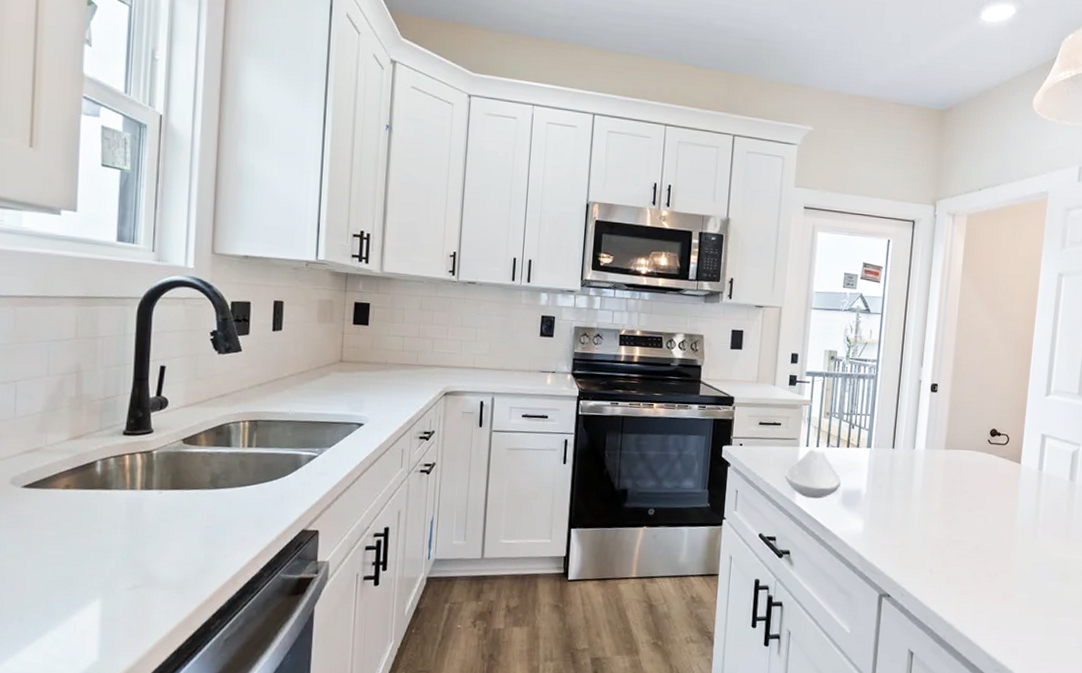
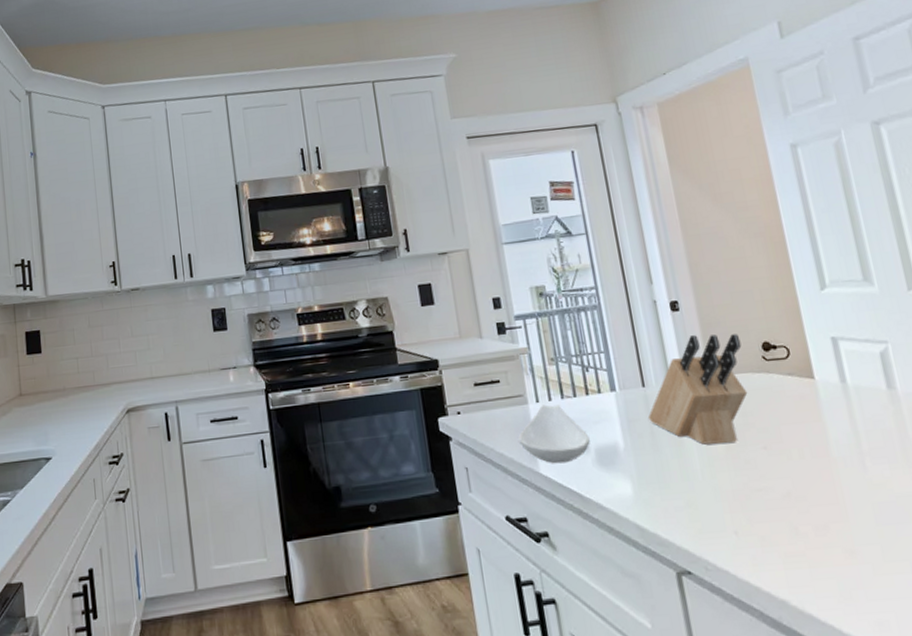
knife block: none [890,414,976,503] -> present [648,334,748,445]

